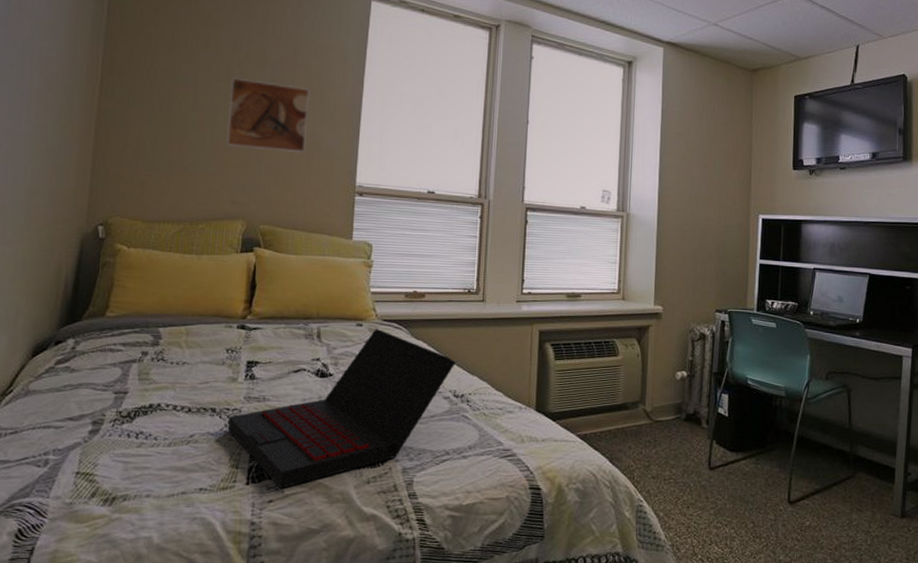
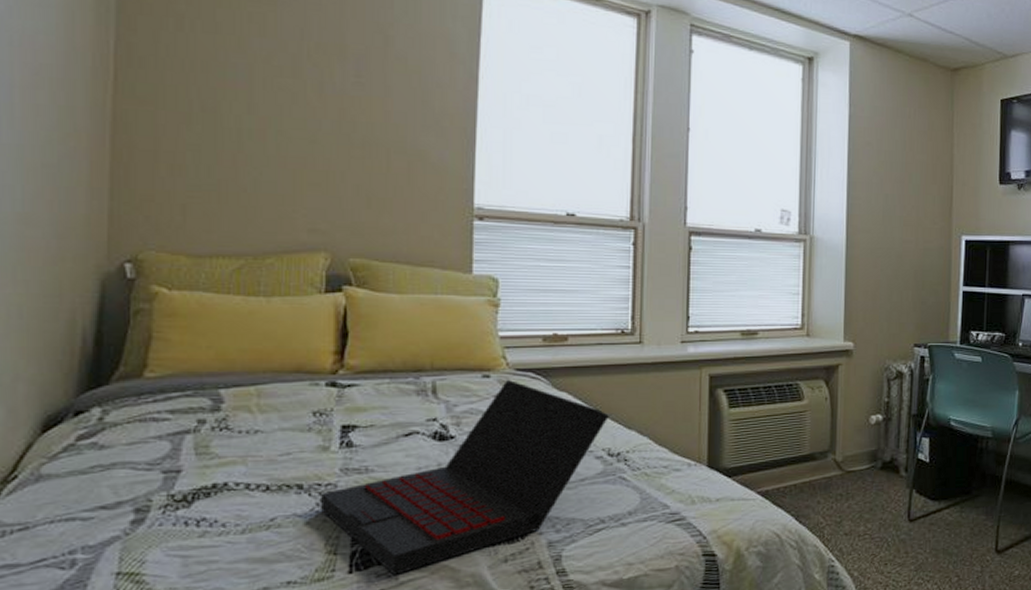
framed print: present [226,77,310,153] -> none [296,71,408,168]

